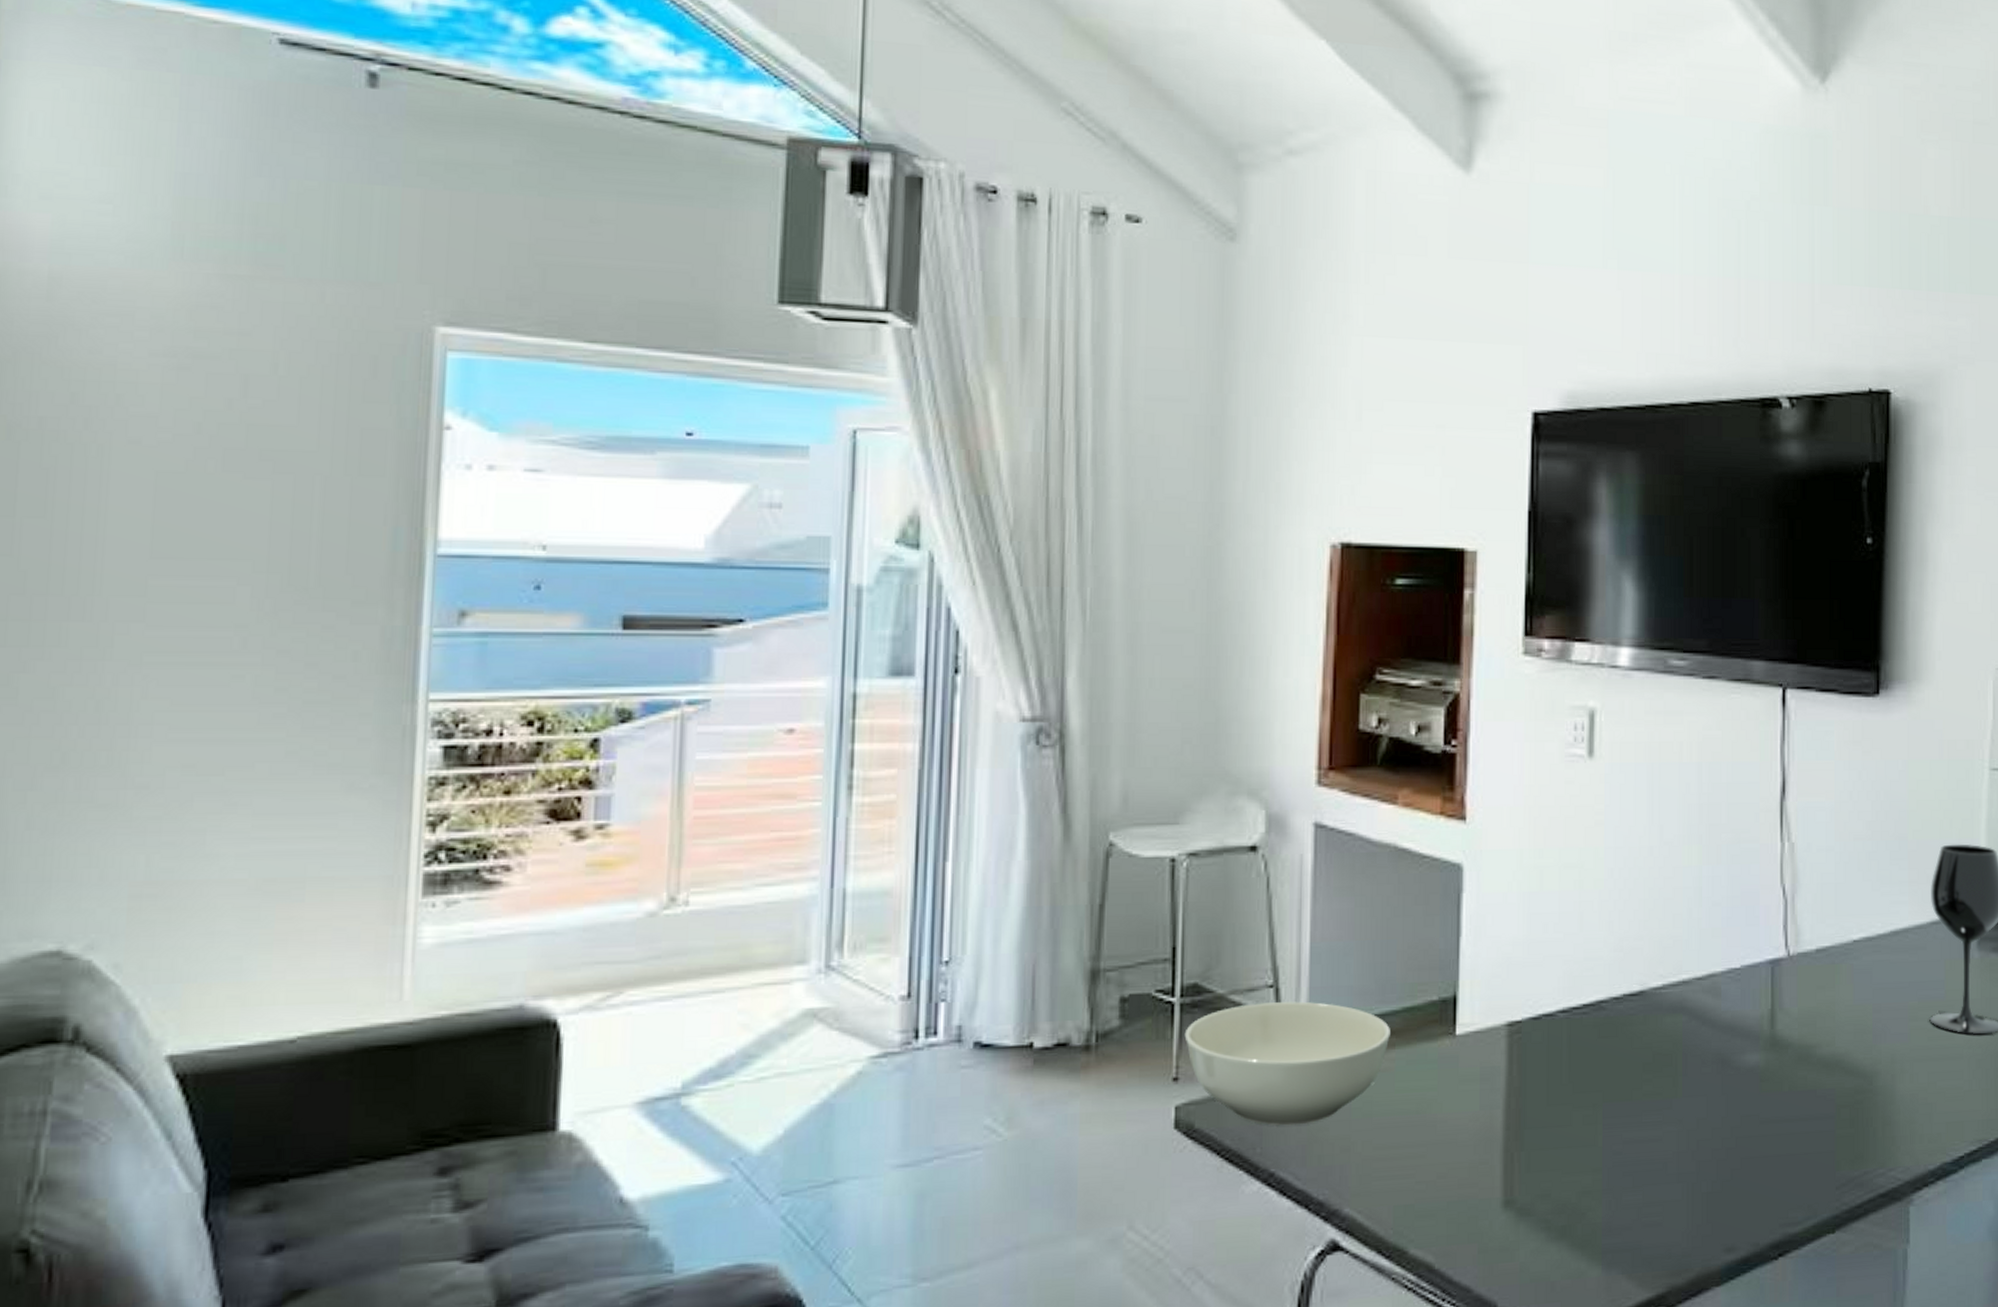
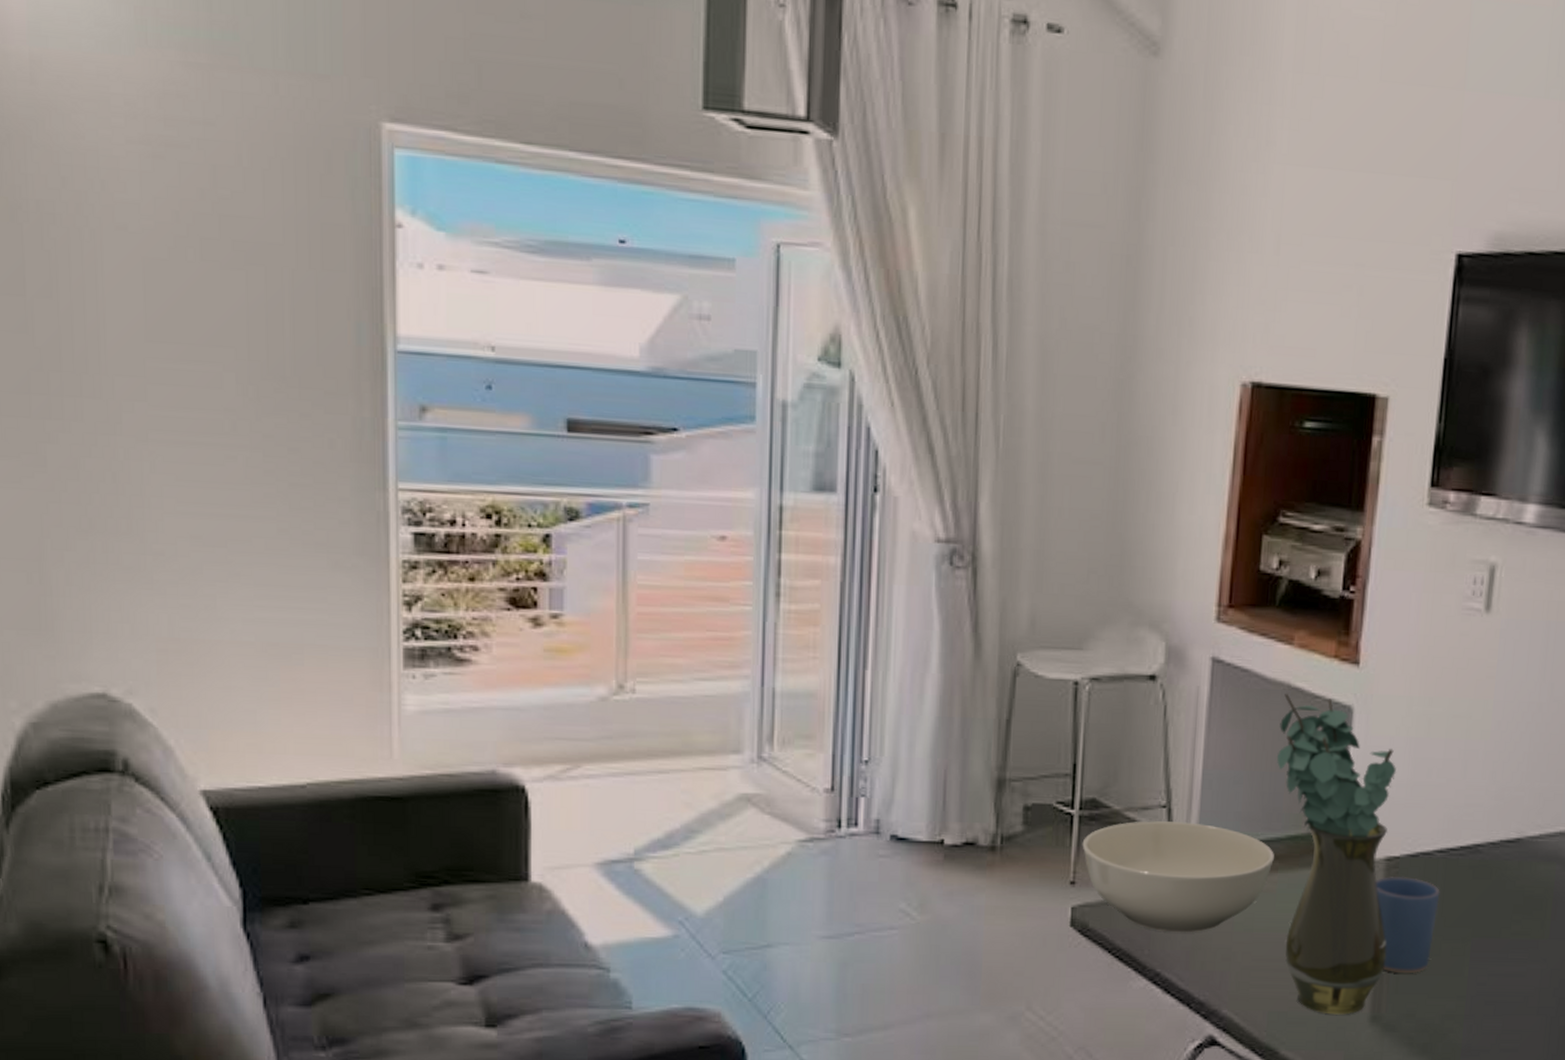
vase: none [1388,855,1516,1203] -> present [1277,693,1397,1015]
mug: none [1498,1041,1566,1150] -> present [1375,876,1440,974]

